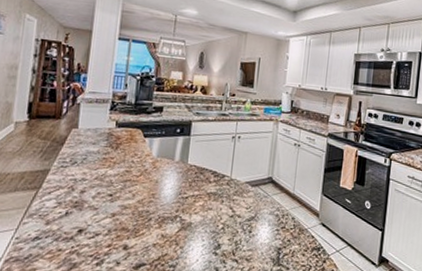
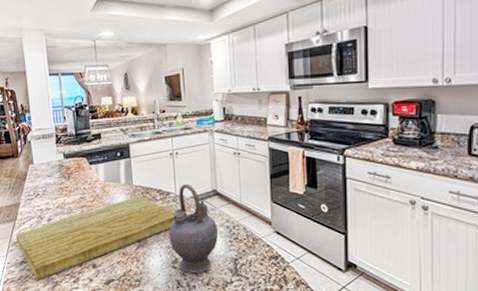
cutting board: none [35,175,227,260] -> present [16,196,175,280]
teapot: none [215,168,268,262] -> present [169,183,219,274]

